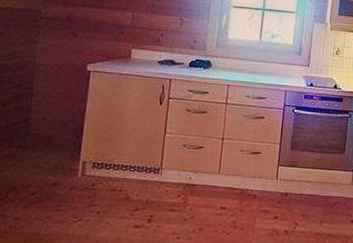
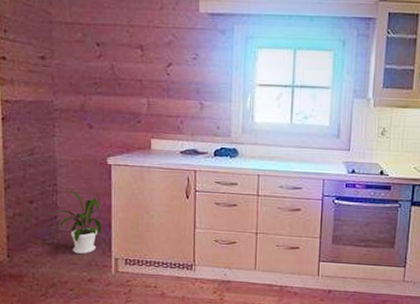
house plant: none [16,94,76,158] -> present [44,190,102,255]

